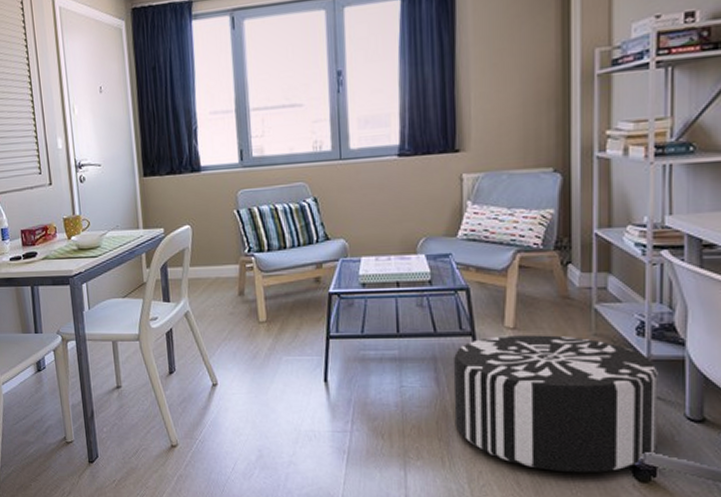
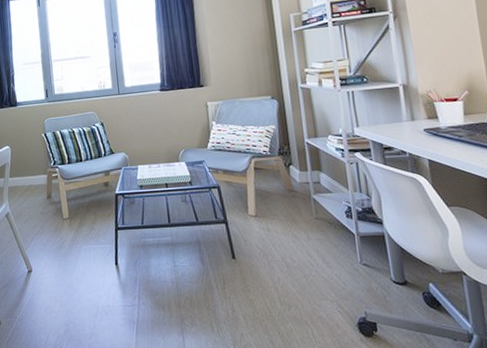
pouf: present [453,335,658,473] -> none [213,220,374,332]

